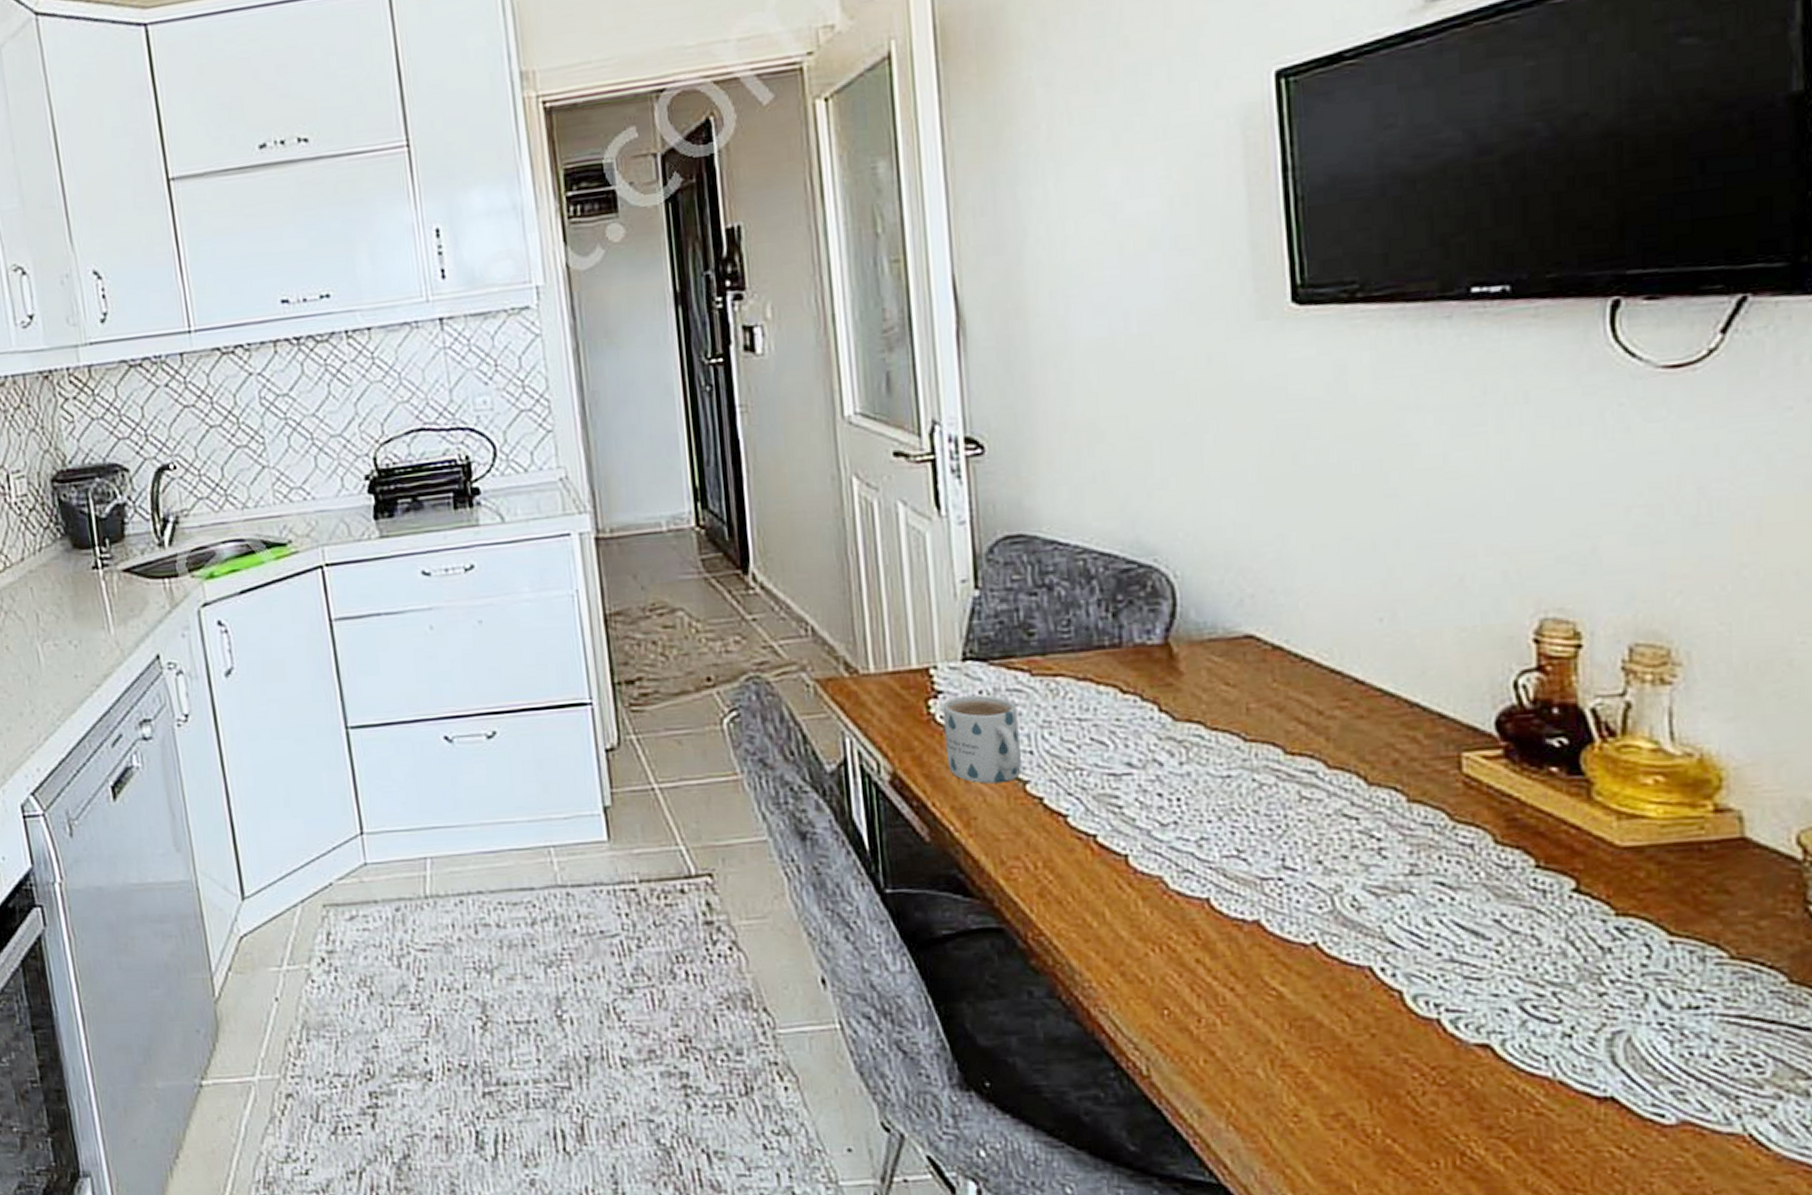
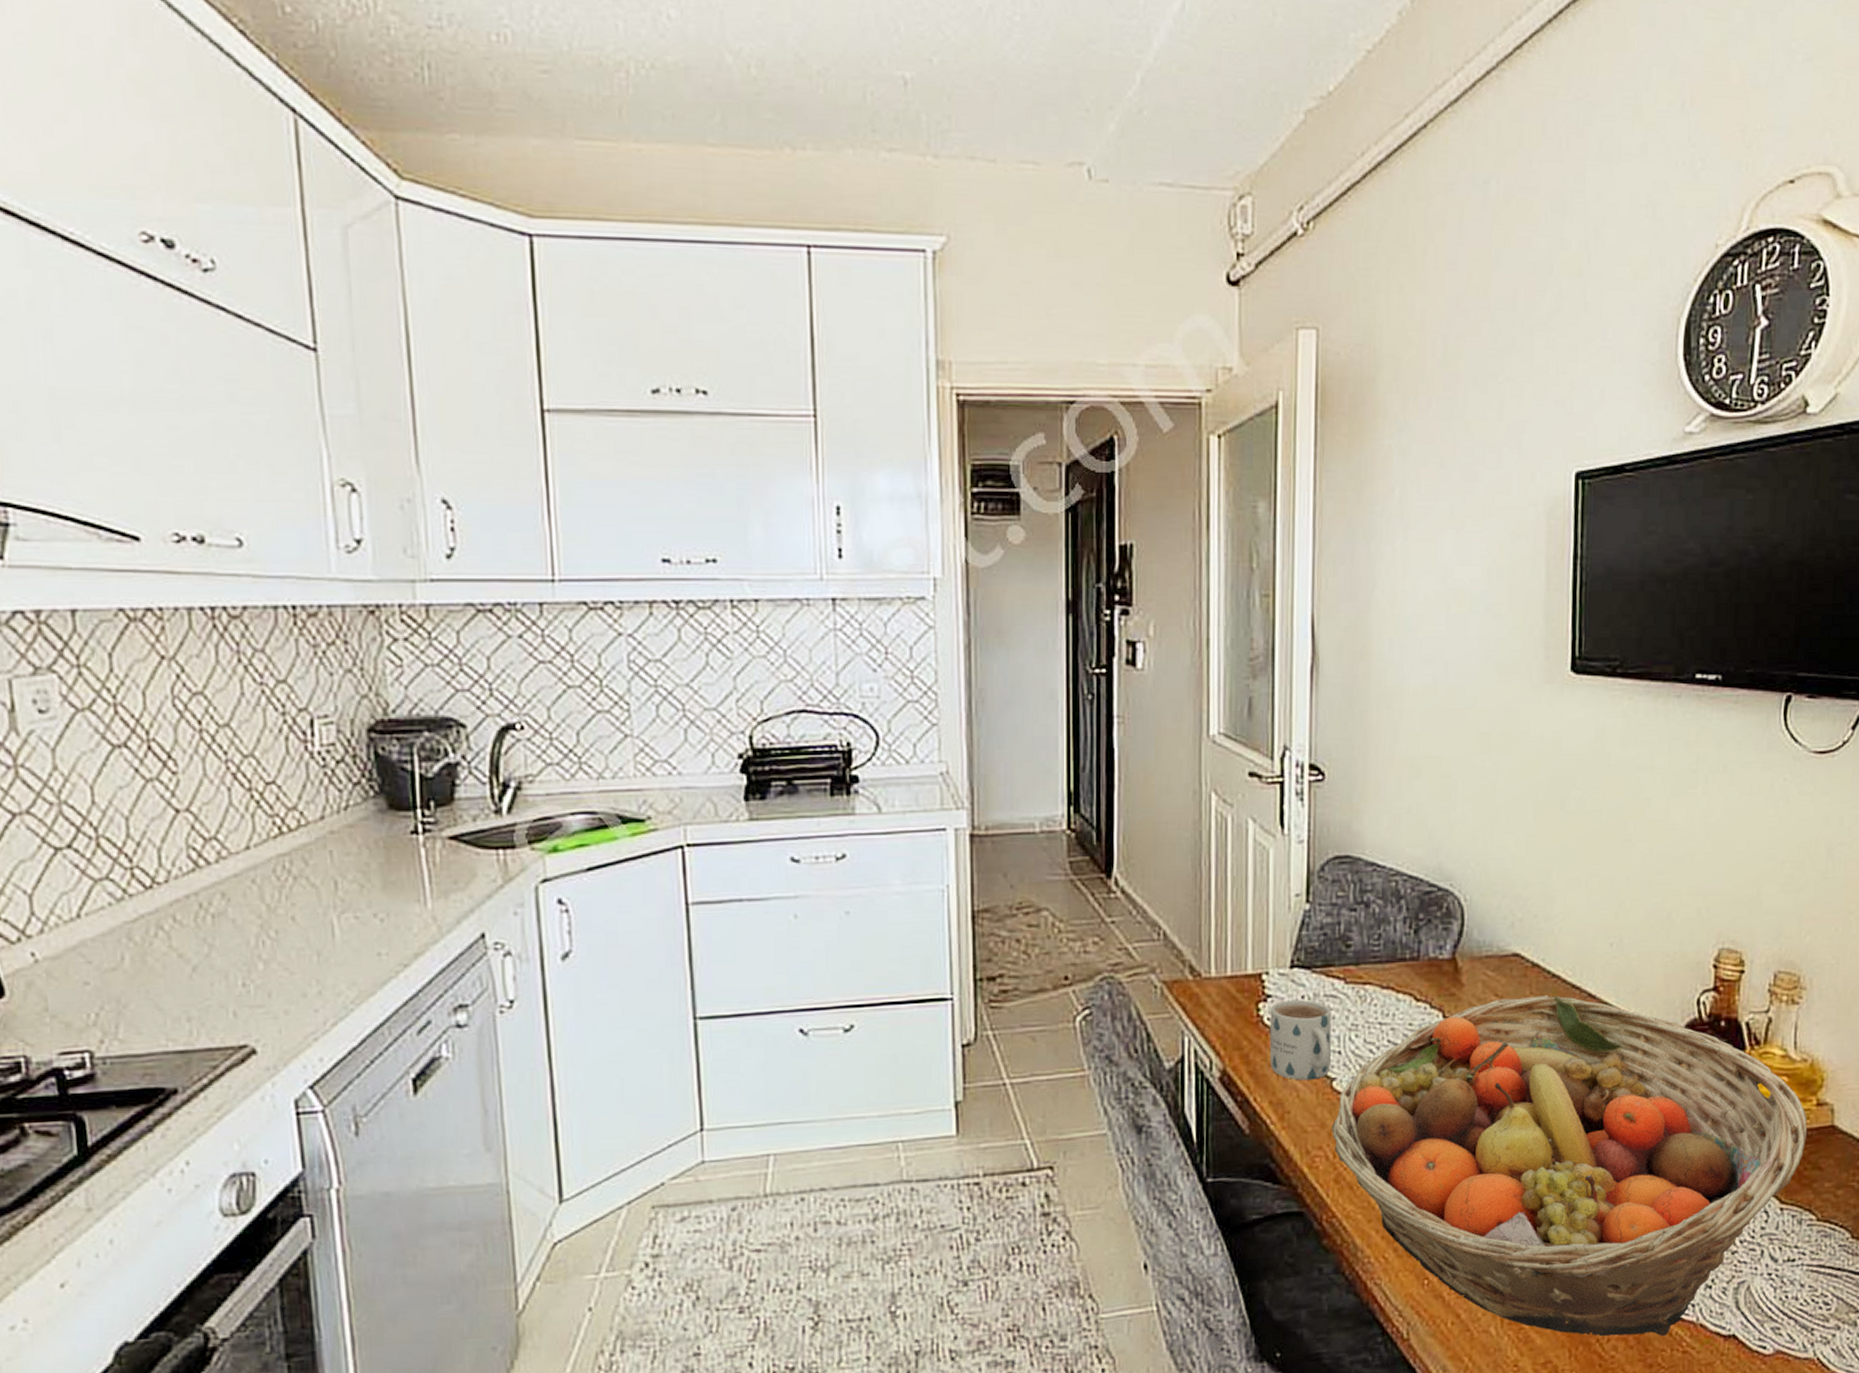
fruit basket: none [1029,682,1703,1092] -> present [1332,995,1808,1336]

